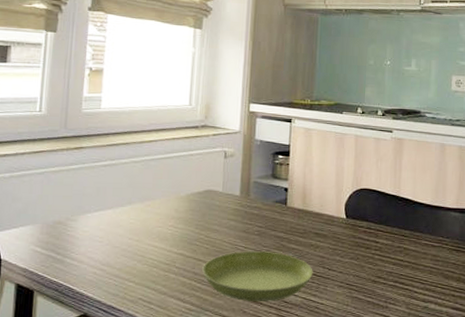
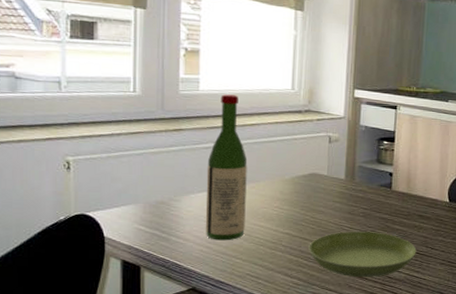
wine bottle: none [99,111,144,262] -> present [205,94,248,241]

